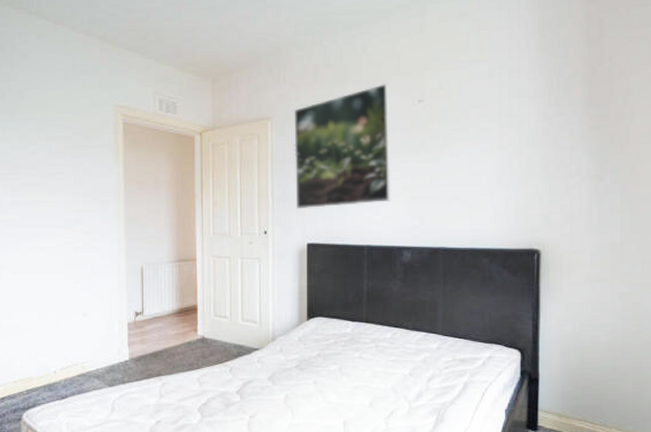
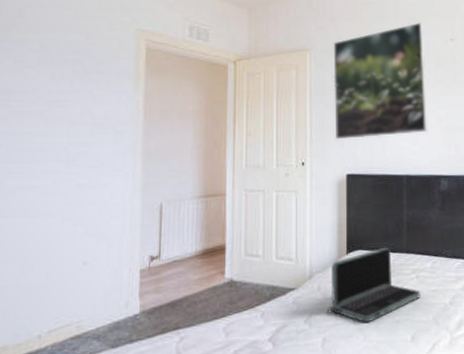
laptop: none [288,315,379,386] -> present [327,247,421,323]

